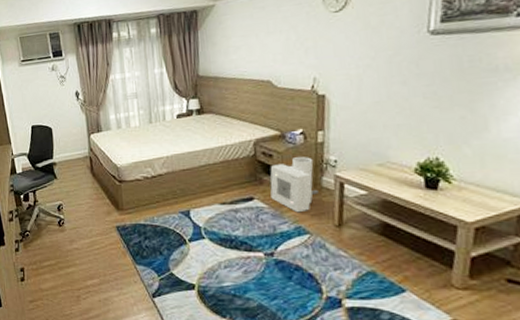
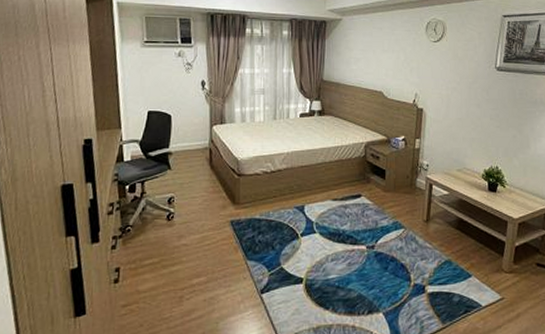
air purifier: present [270,157,319,213] -> none [375,160,413,209]

